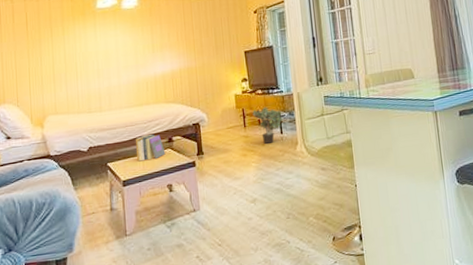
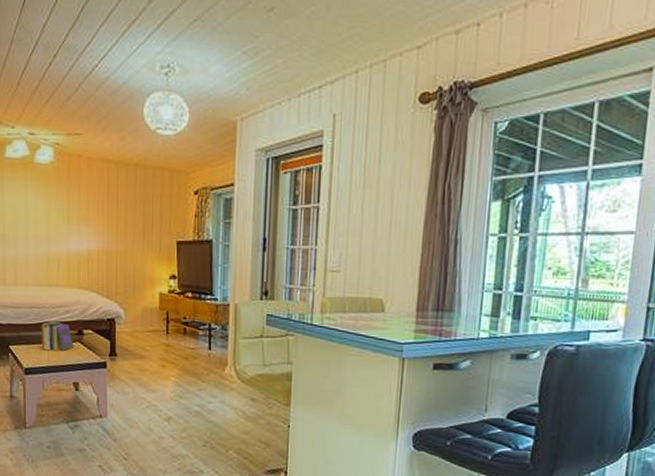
potted plant: present [252,107,284,144] -> none [178,314,214,358]

